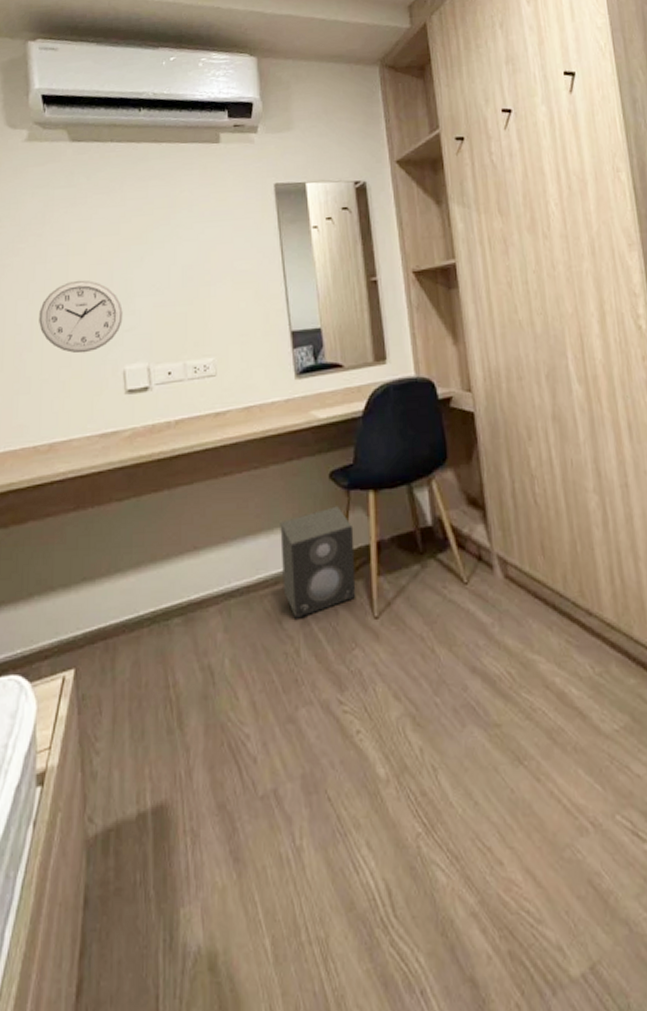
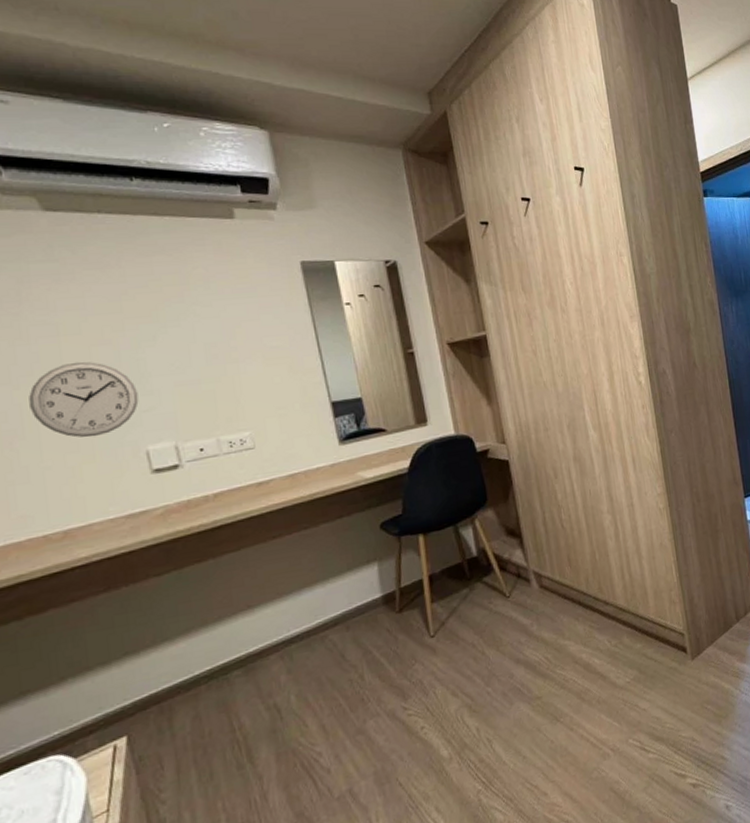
speaker: present [280,506,356,619] -> none [335,551,413,651]

